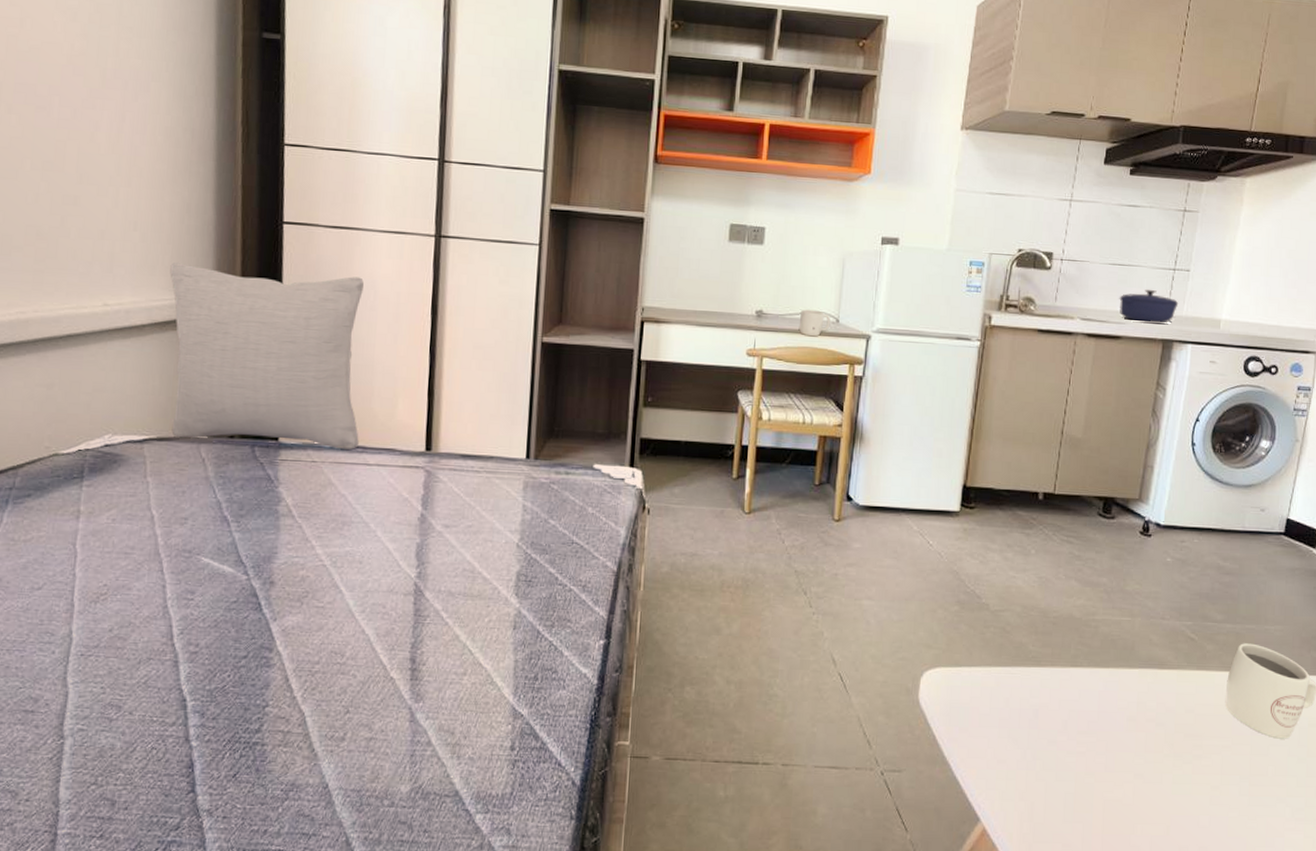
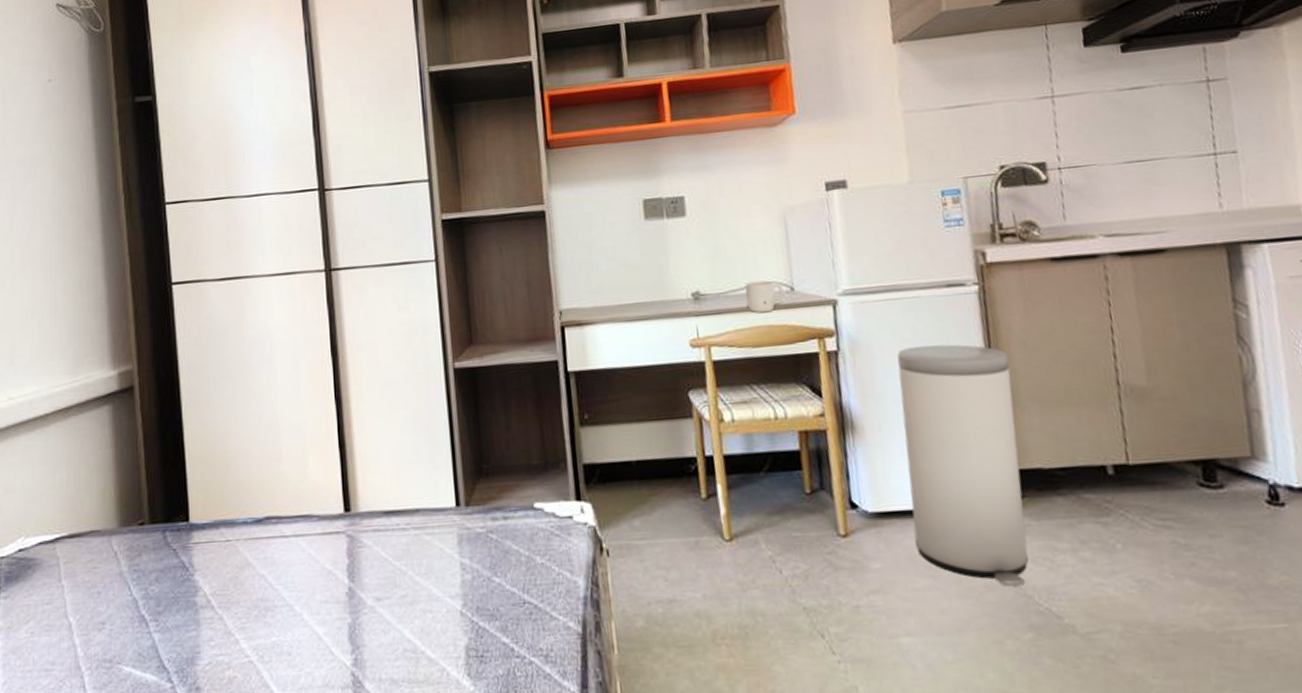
pillow: present [170,262,364,450] -> none [68,328,273,532]
pedal bin: none [889,382,990,572] -> present [897,344,1028,586]
cooking pot: present [1119,289,1179,324] -> none [1149,183,1234,227]

